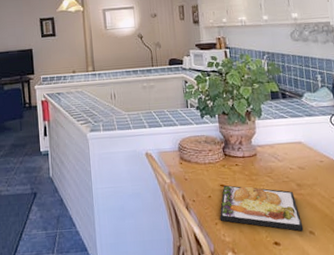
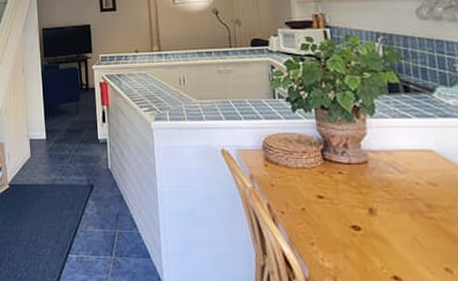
food plate: present [219,185,304,232] -> none [316,197,436,267]

